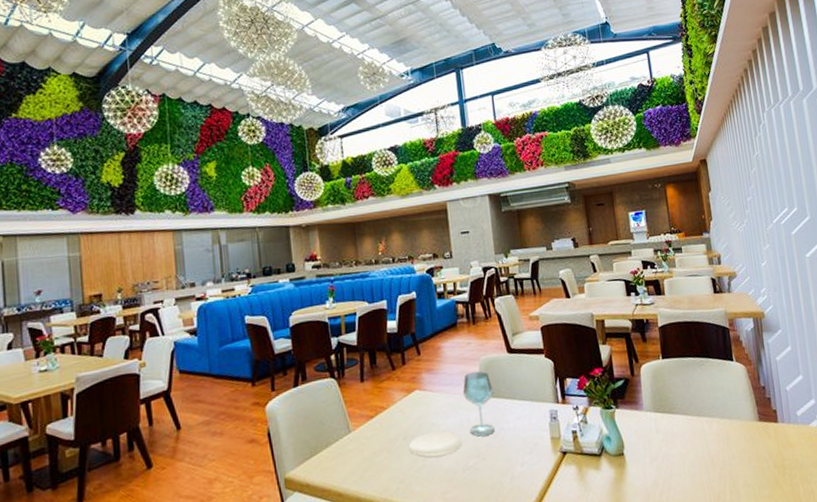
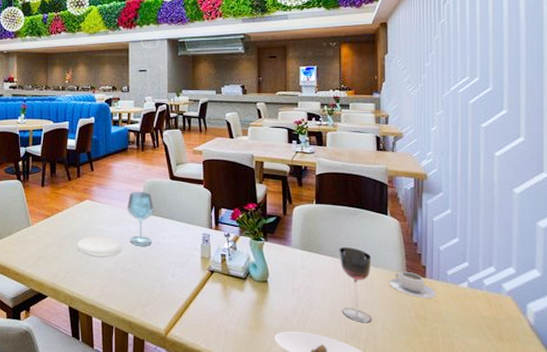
wineglass: none [691,401,733,483] -> present [339,247,372,322]
teacup: none [744,418,791,446] -> present [389,271,437,298]

